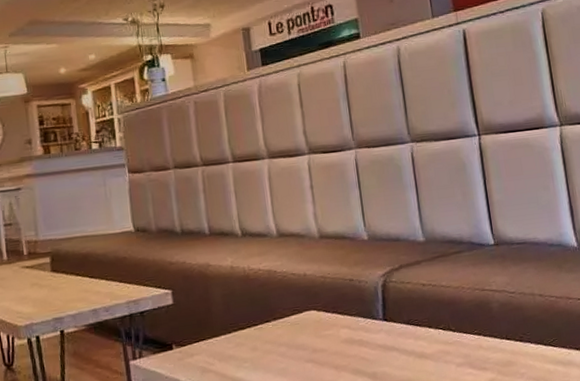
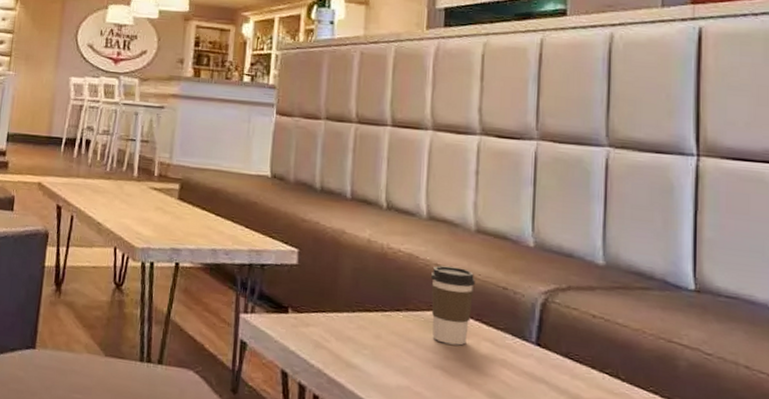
coffee cup: none [289,271,328,340] -> present [431,265,475,346]

